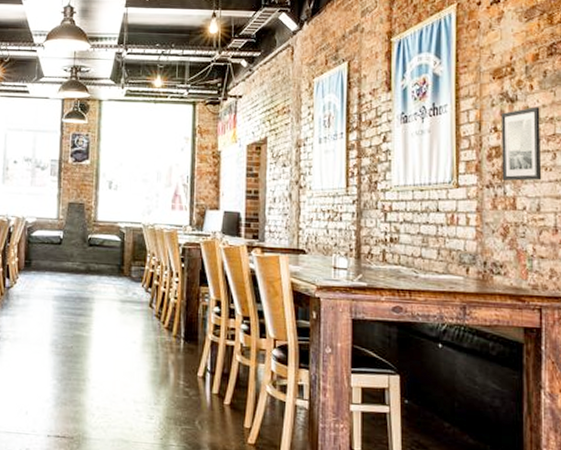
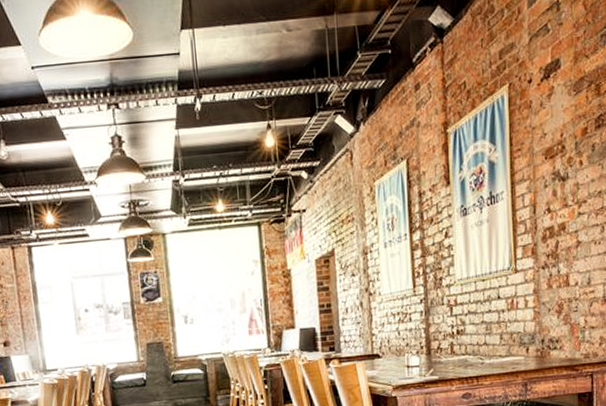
wall art: present [500,107,542,181] -> none [553,182,592,259]

